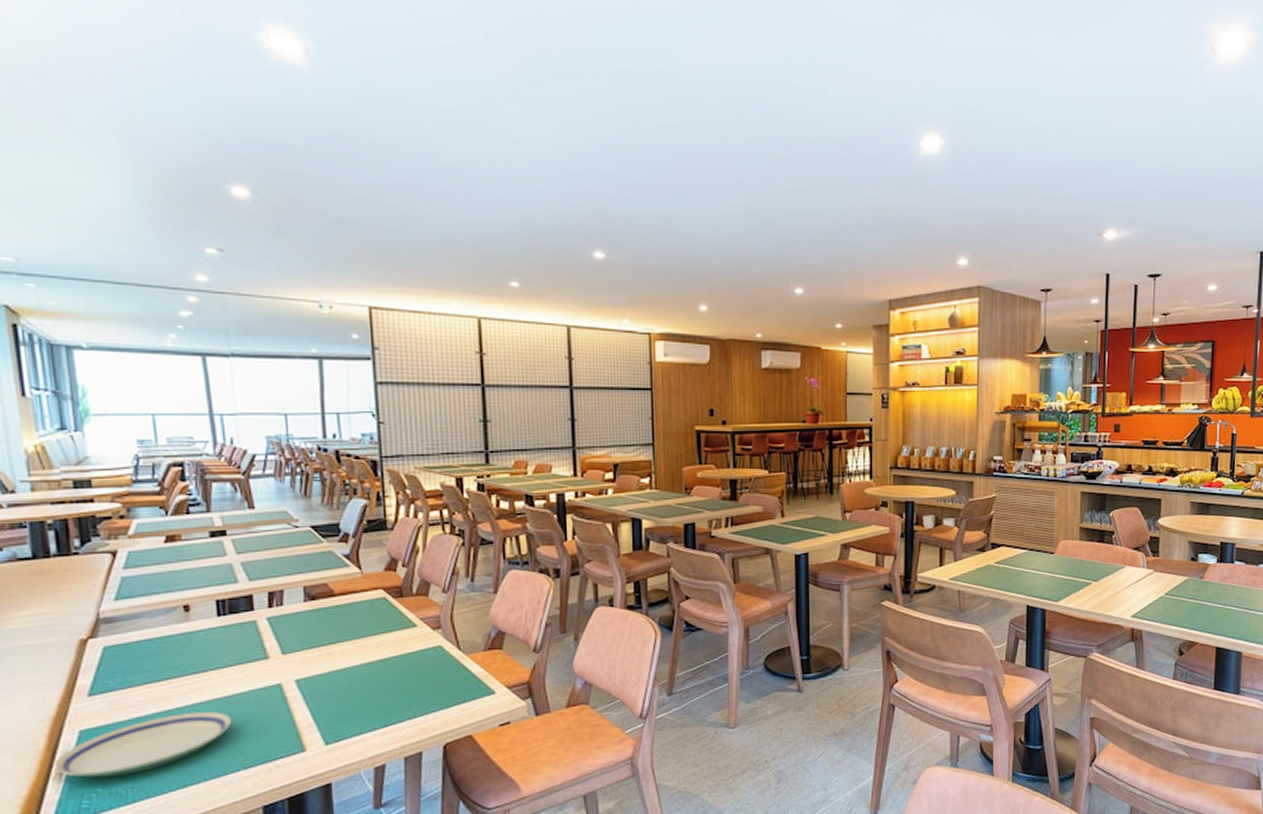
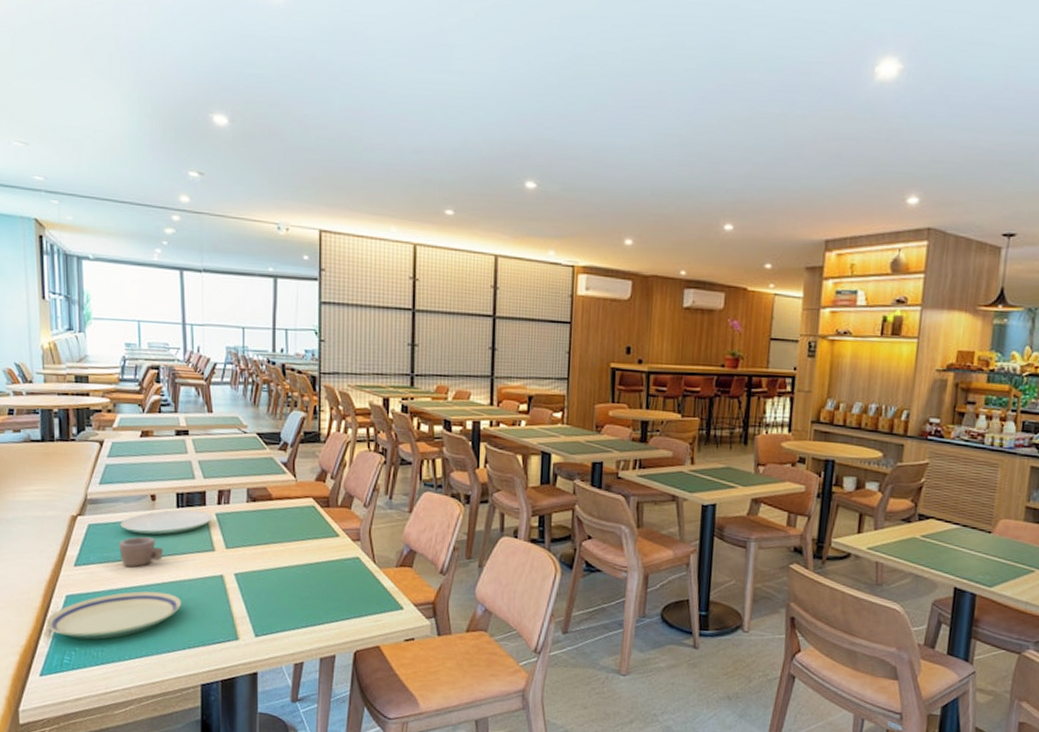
cup: none [144,652,204,689] -> present [118,536,163,567]
plate: none [146,617,264,651] -> present [120,510,213,535]

